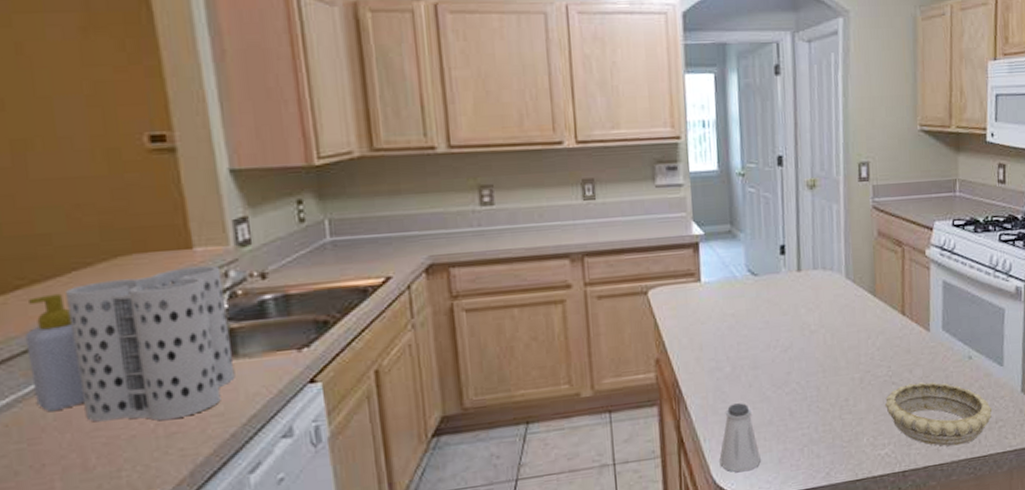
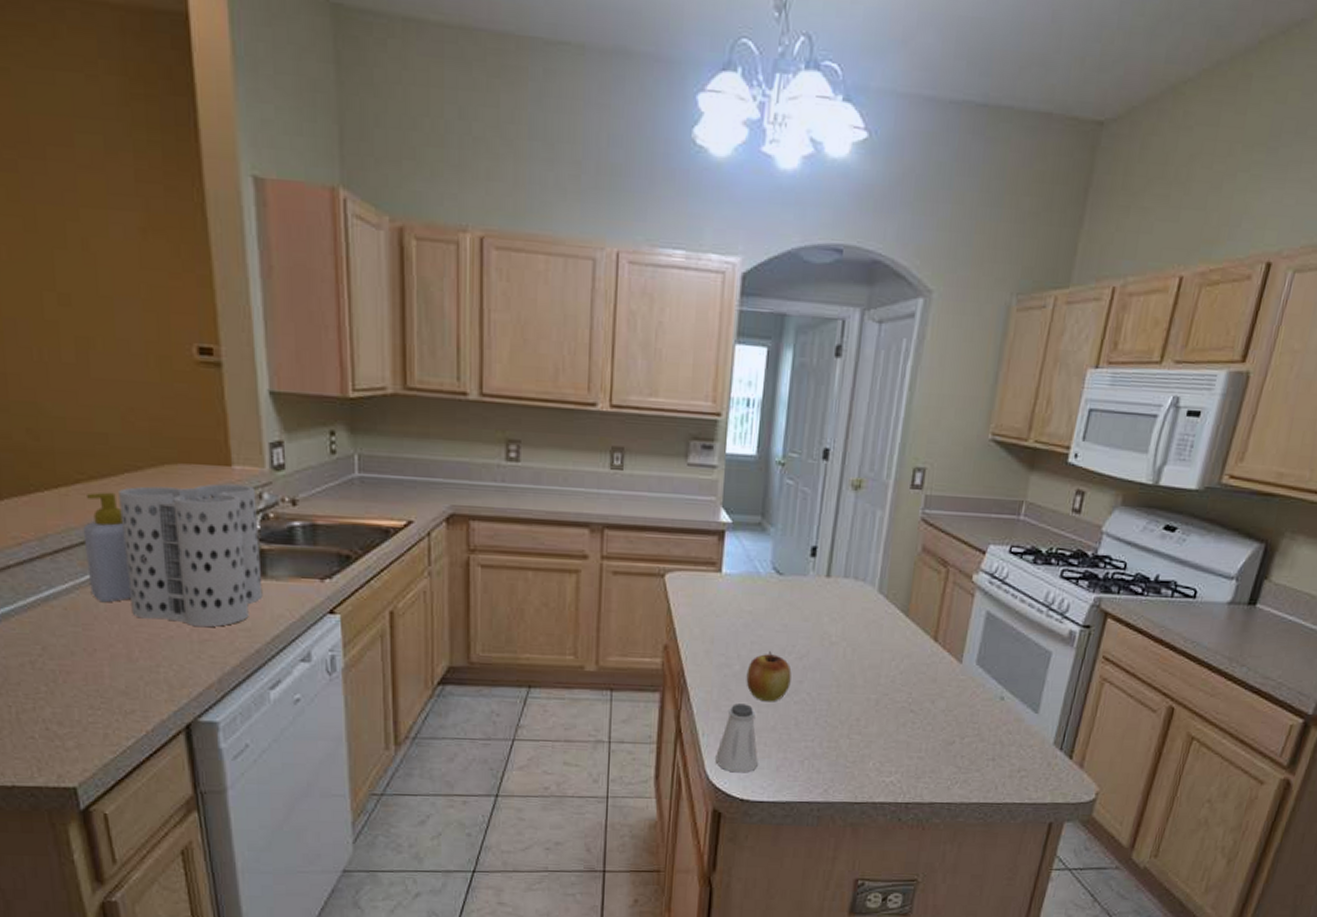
apple: none [737,349,780,398] -> present [746,651,792,702]
decorative bowl: present [885,382,992,447] -> none [899,715,1017,788]

